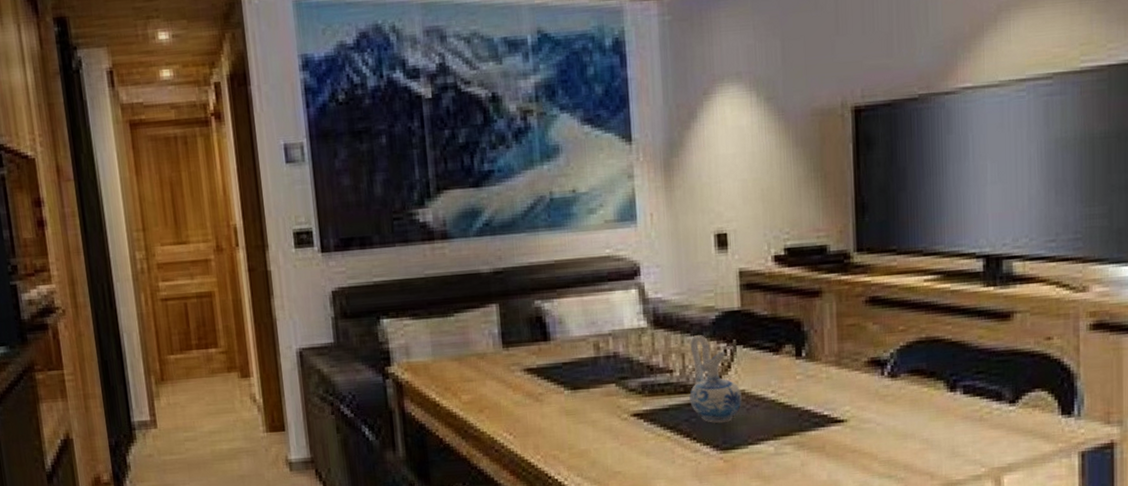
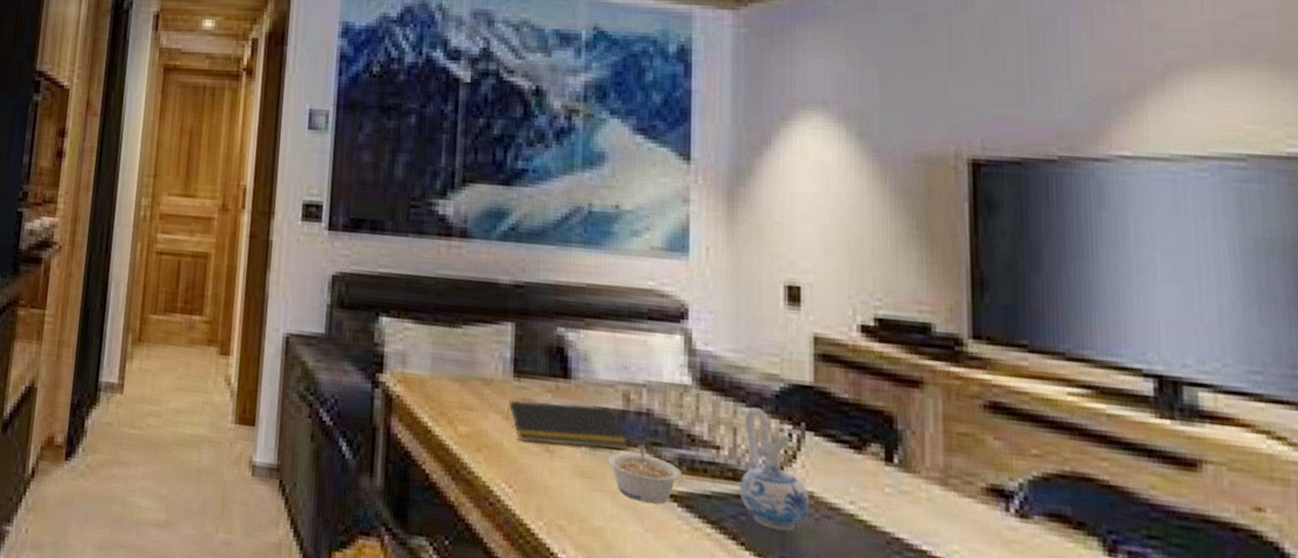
notepad: none [501,356,601,397] -> present [506,400,628,450]
legume: none [586,380,645,424] -> present [608,444,681,504]

